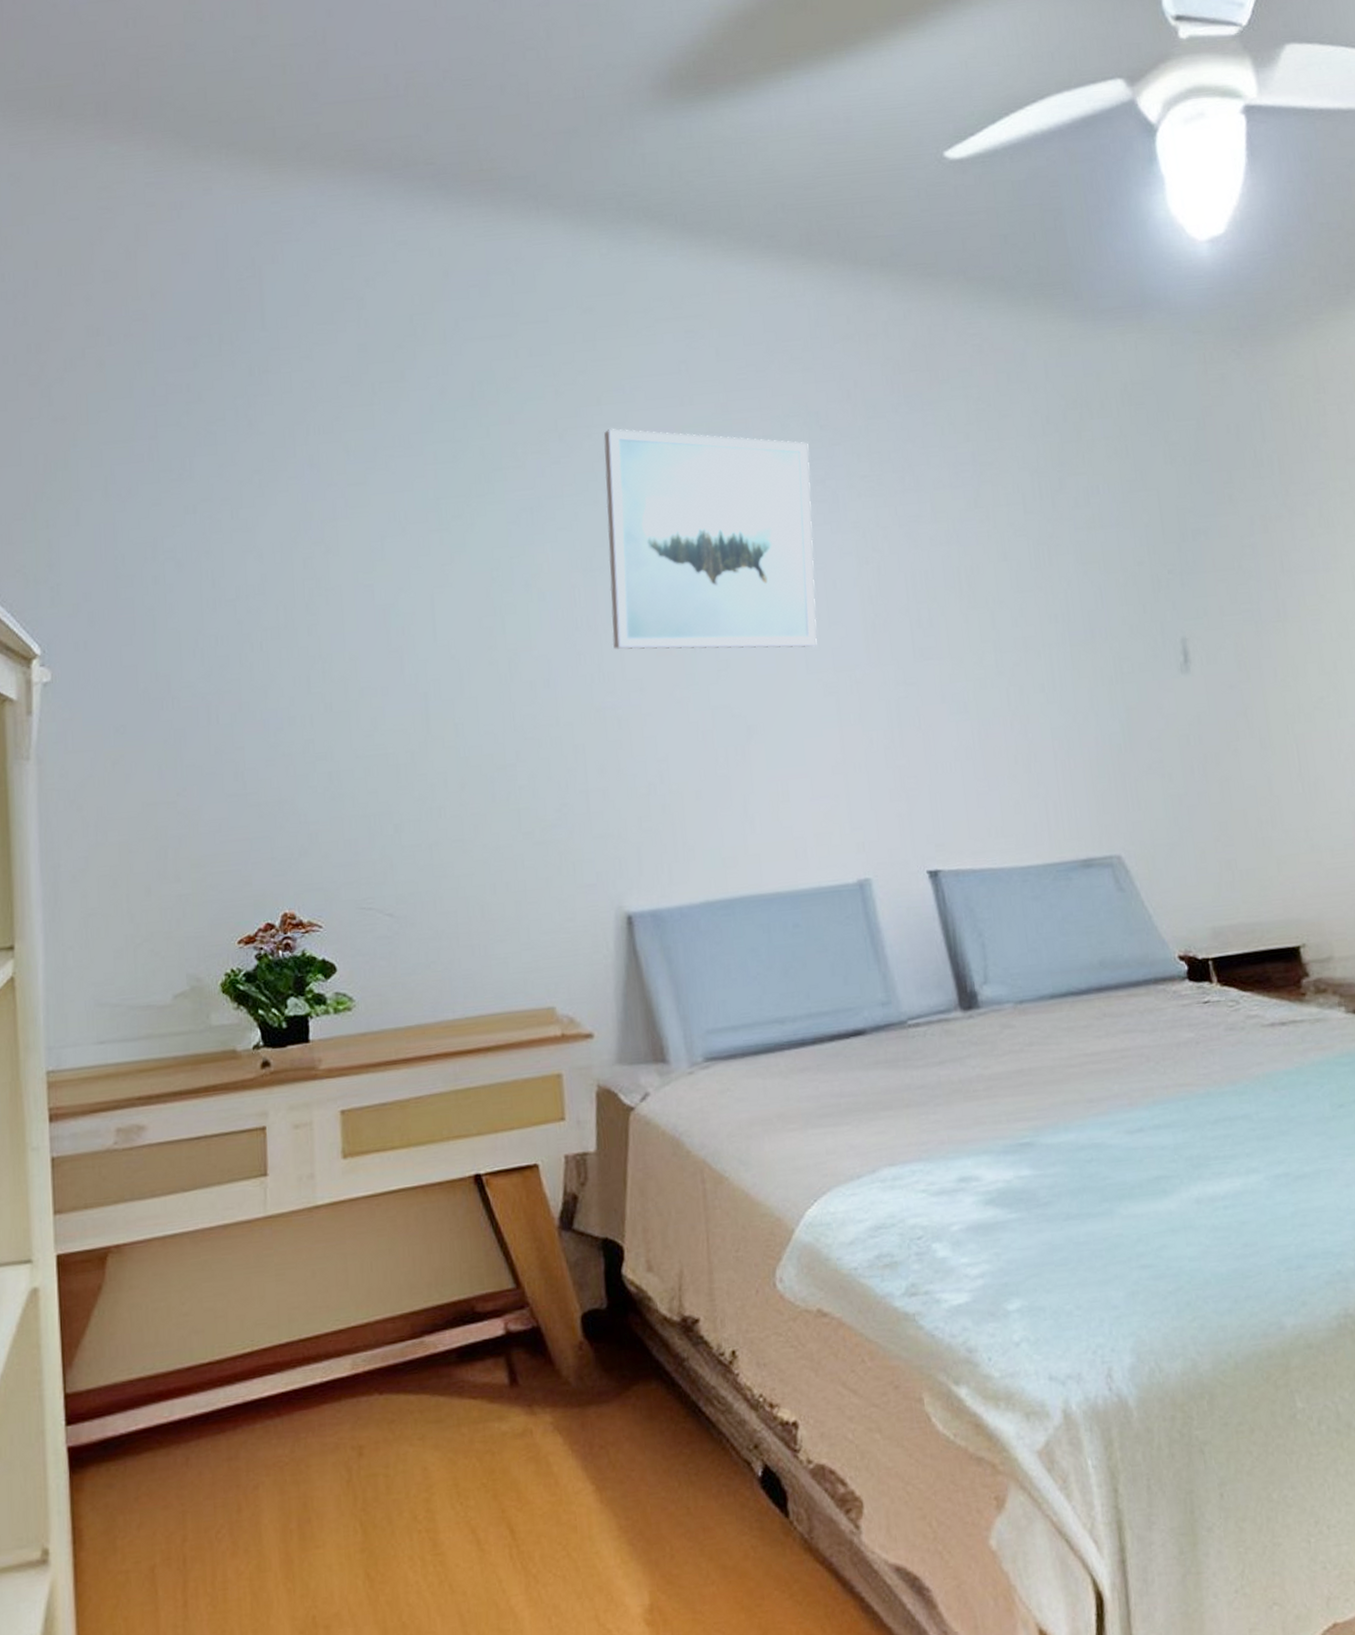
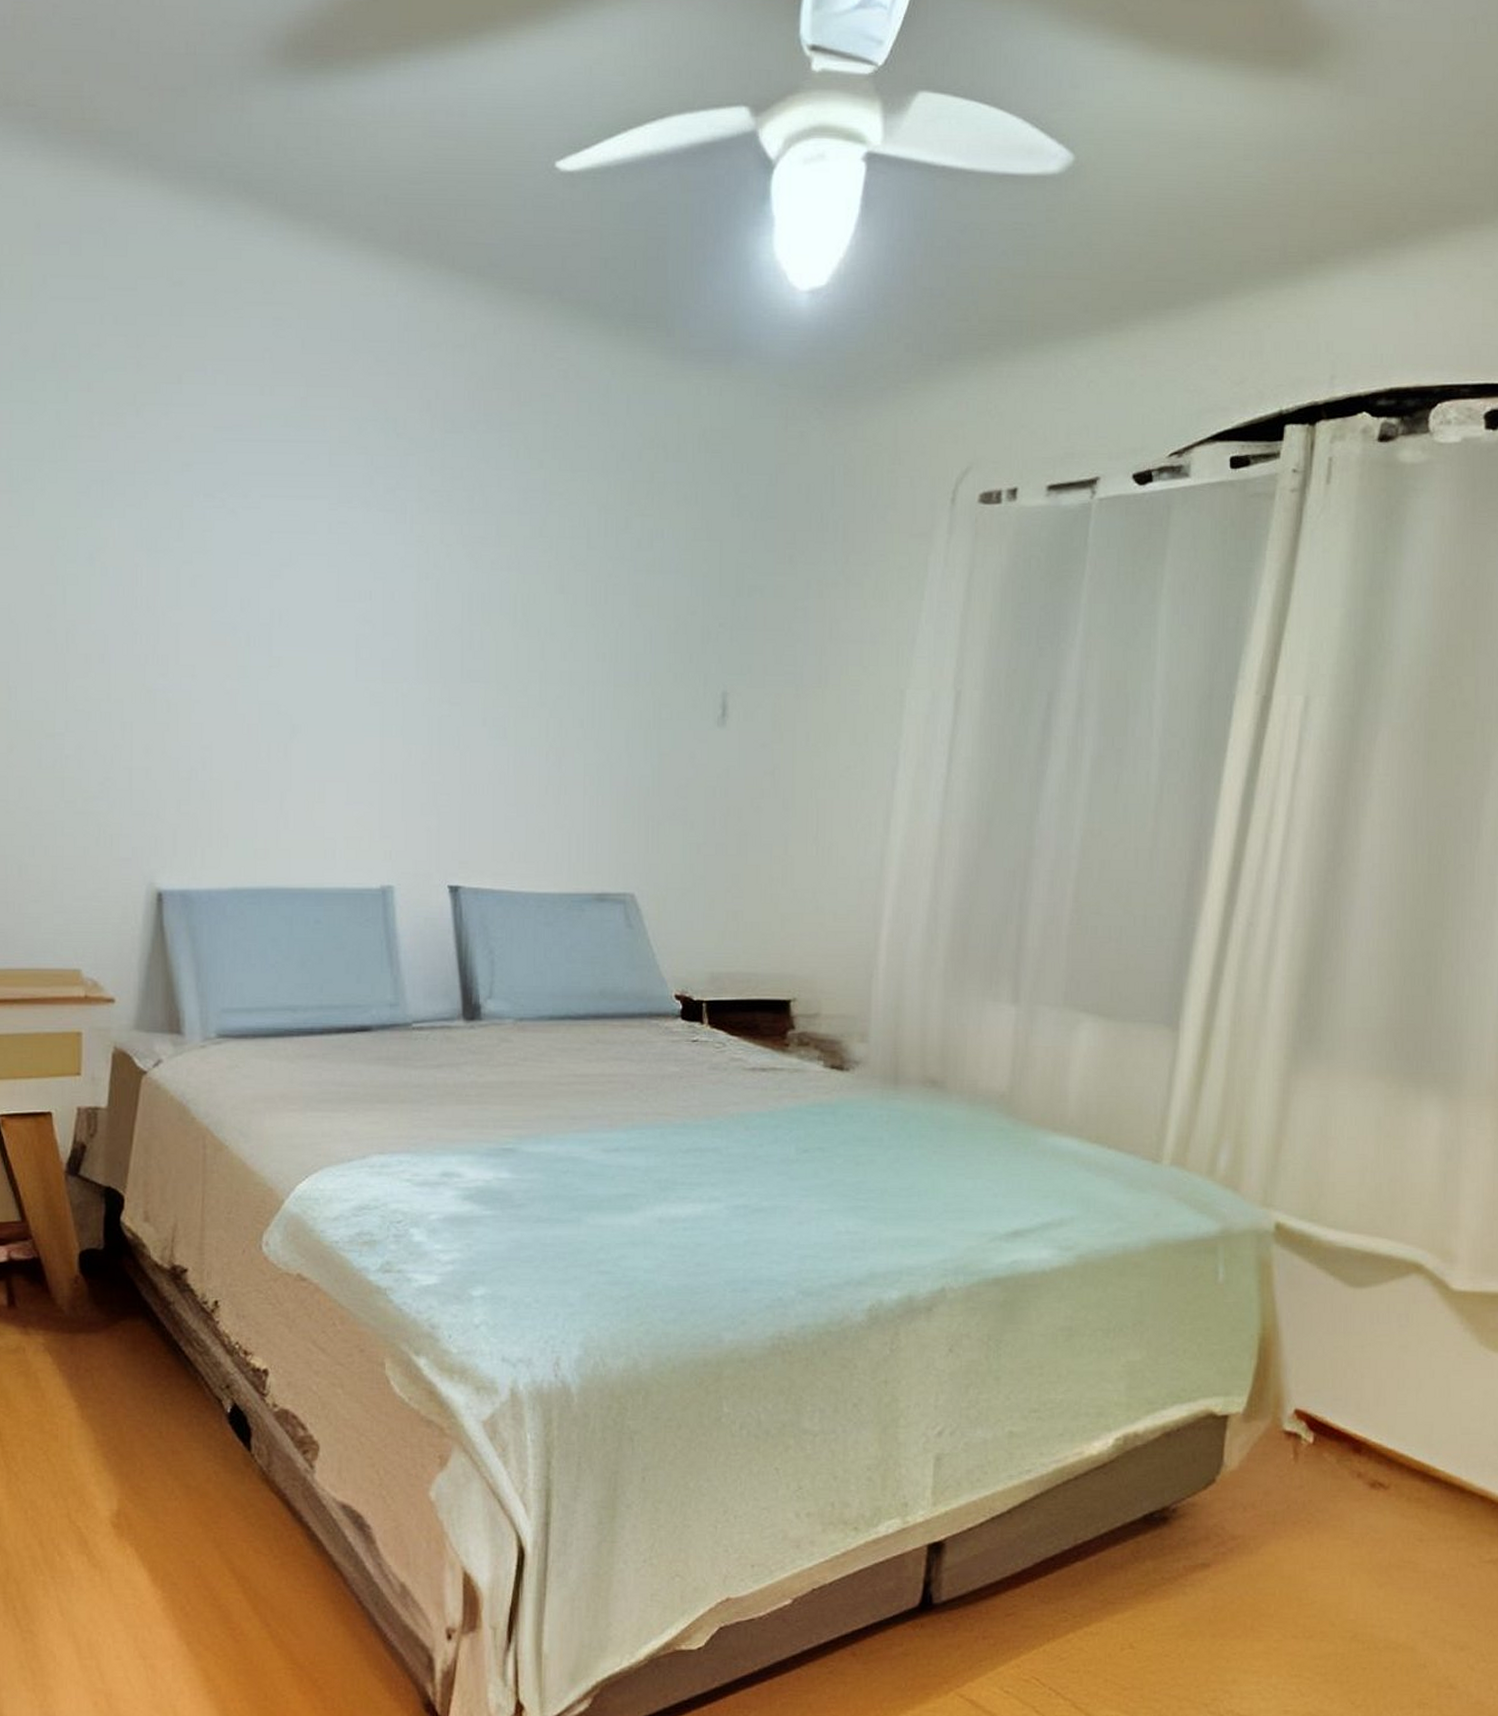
wall art: present [603,428,817,649] -> none [169,409,383,656]

